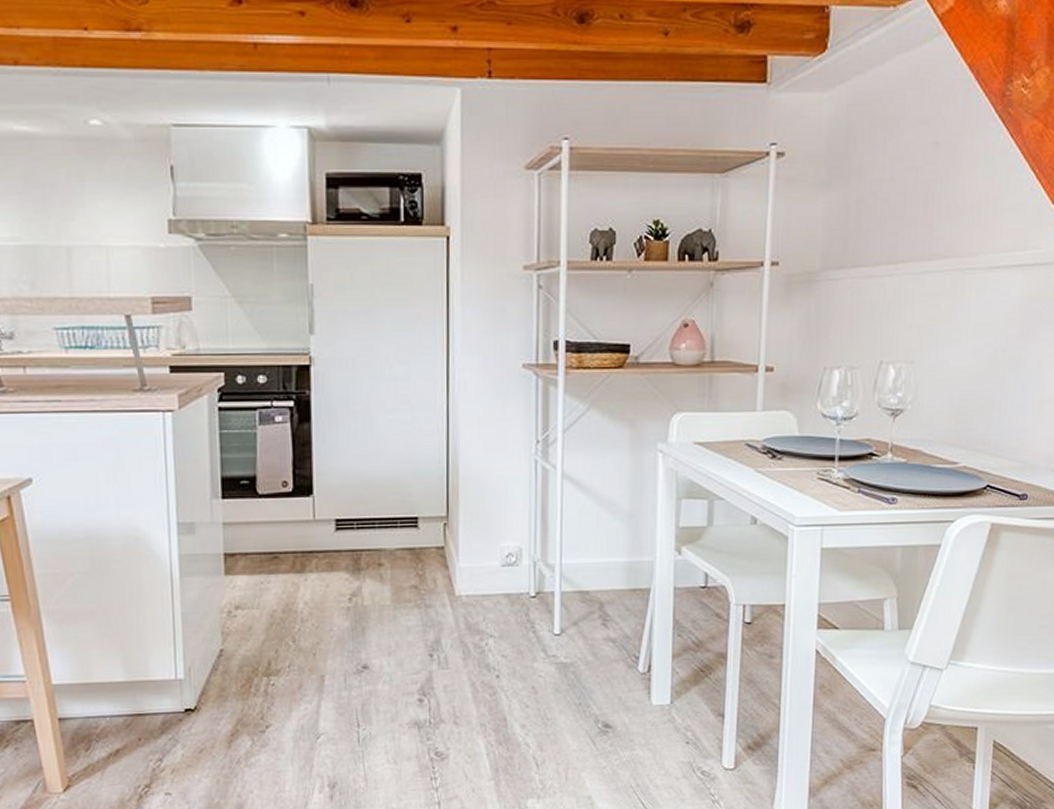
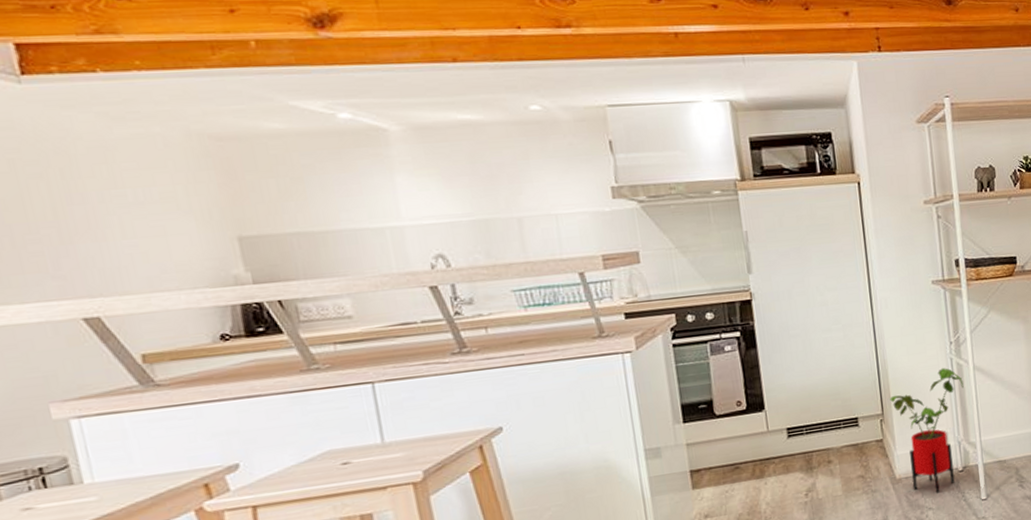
house plant: none [457,471,547,619] -> present [889,368,964,493]

